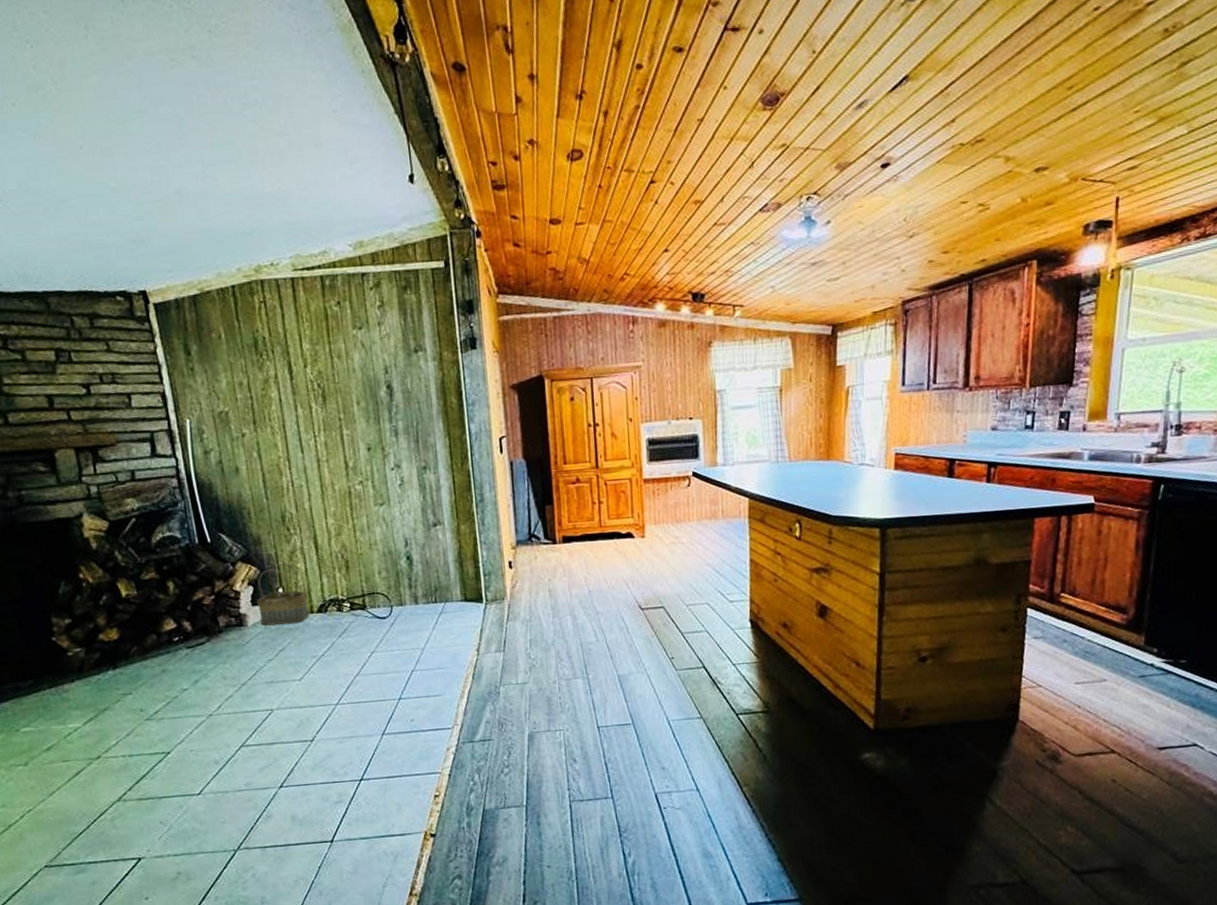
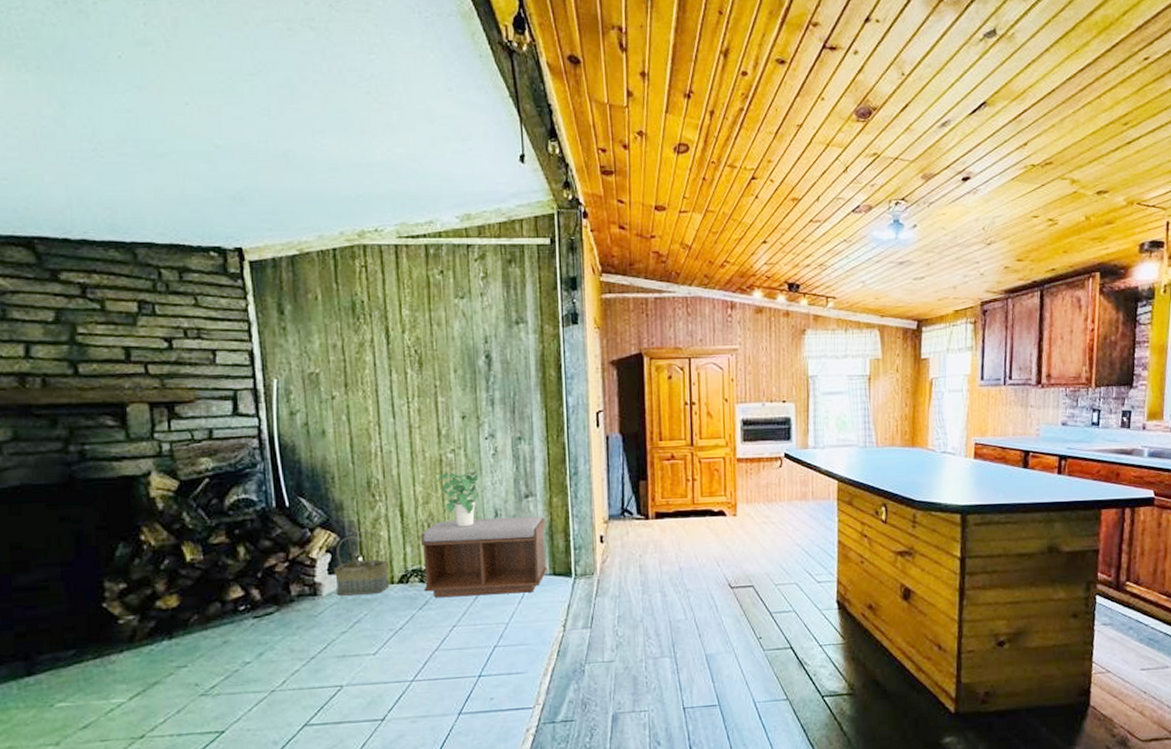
bench: none [335,544,459,626] -> present [420,516,547,598]
potted plant: none [347,504,393,557] -> present [437,472,483,527]

